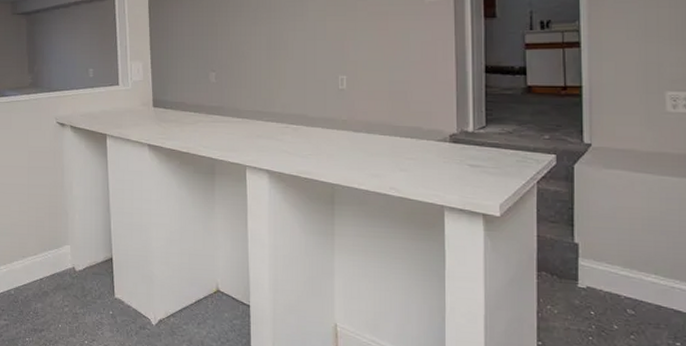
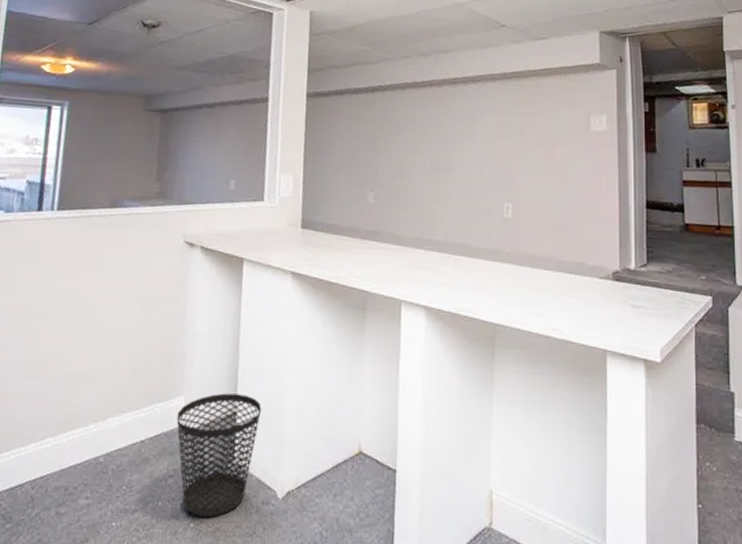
wastebasket: none [66,243,133,337] -> present [176,393,262,517]

